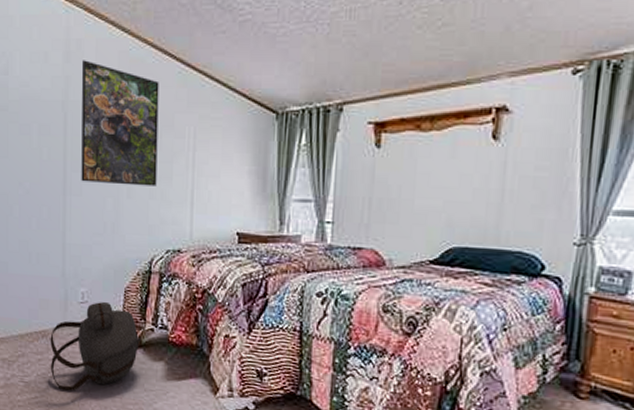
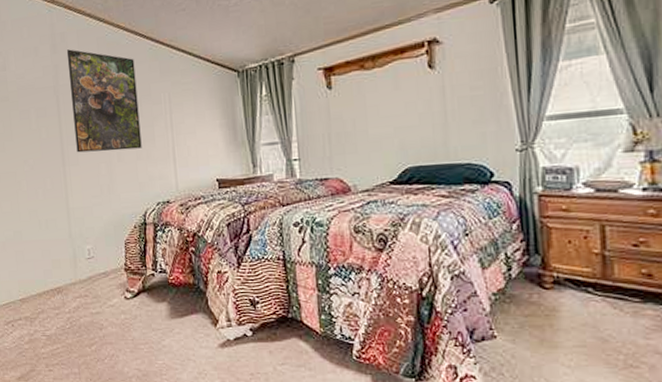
backpack: present [50,301,141,392] -> none [64,254,145,339]

